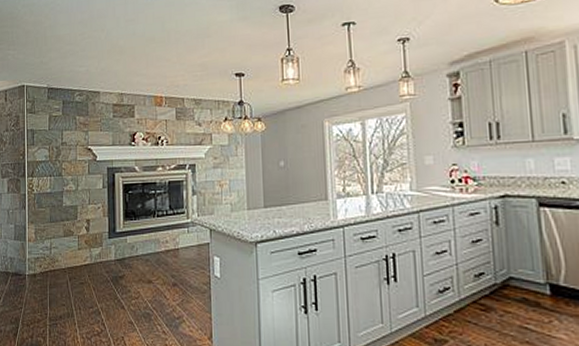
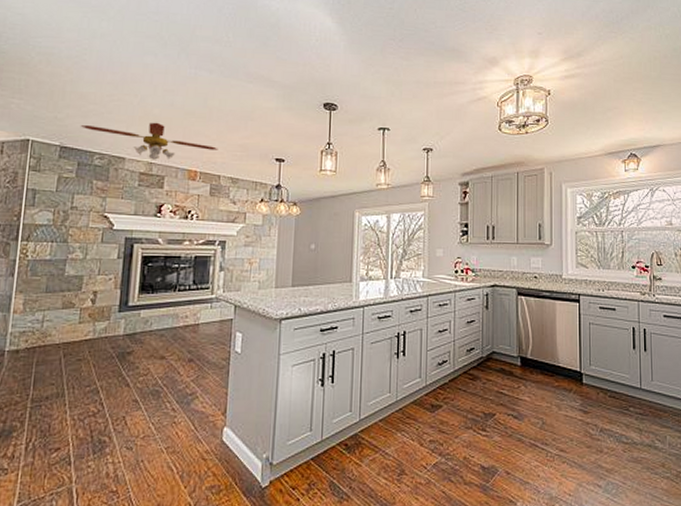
ceiling fan: none [61,53,179,90] -> present [80,122,218,160]

